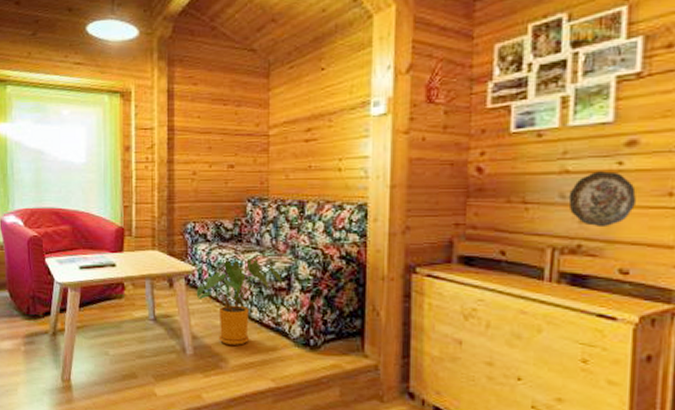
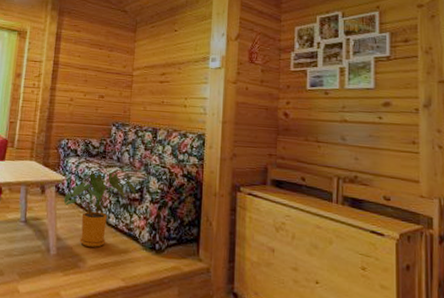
decorative plate: present [568,171,636,228] -> none [347,122,391,164]

